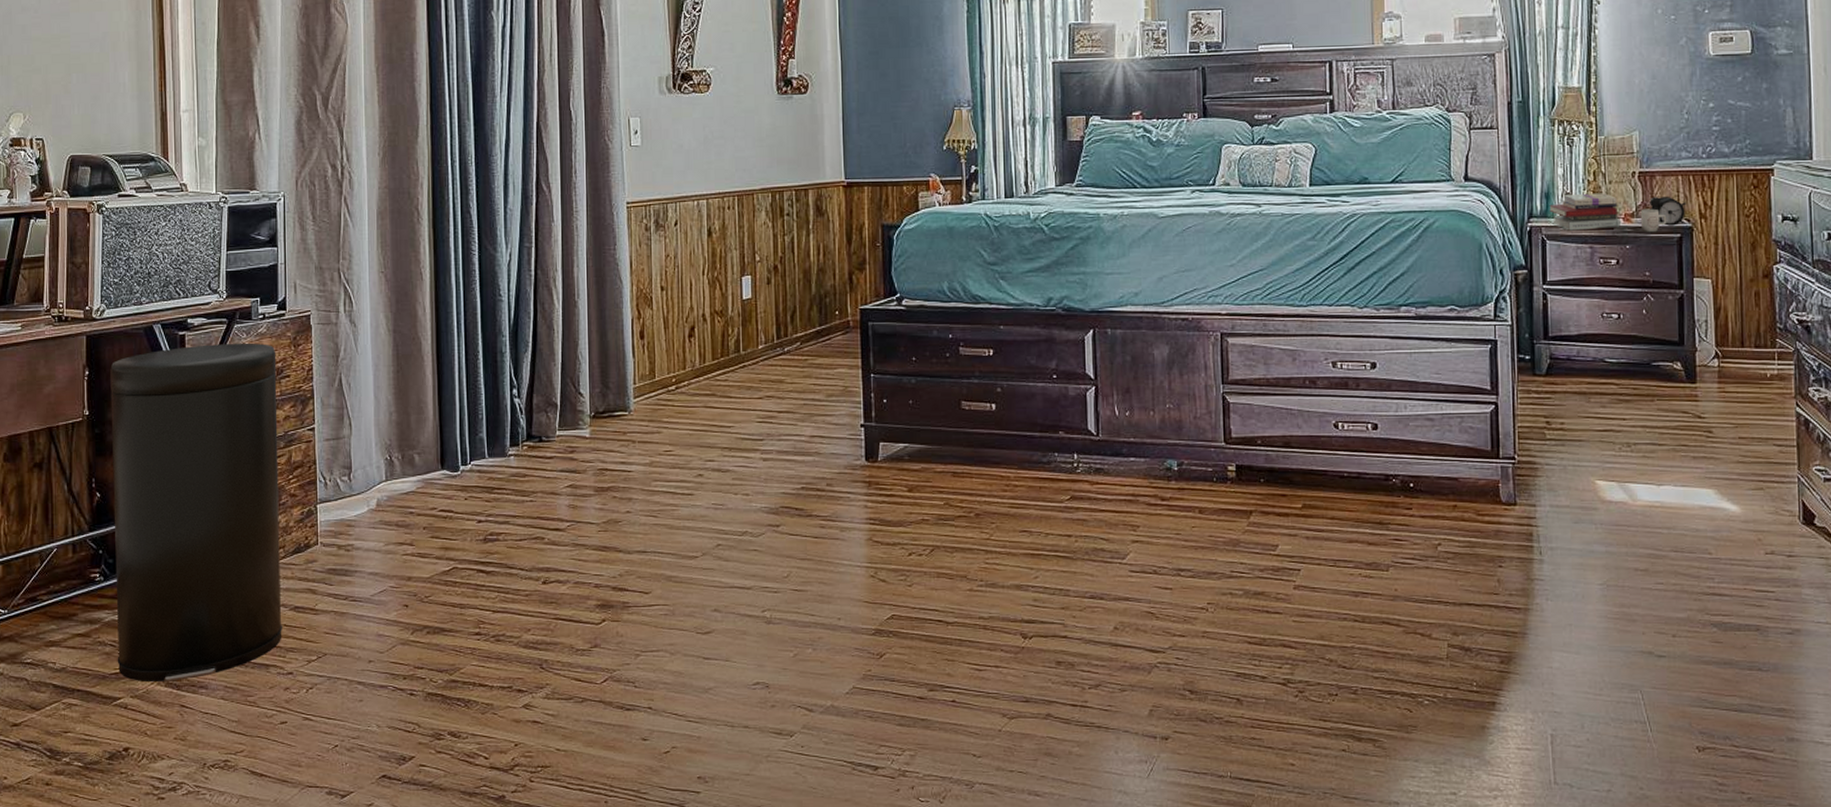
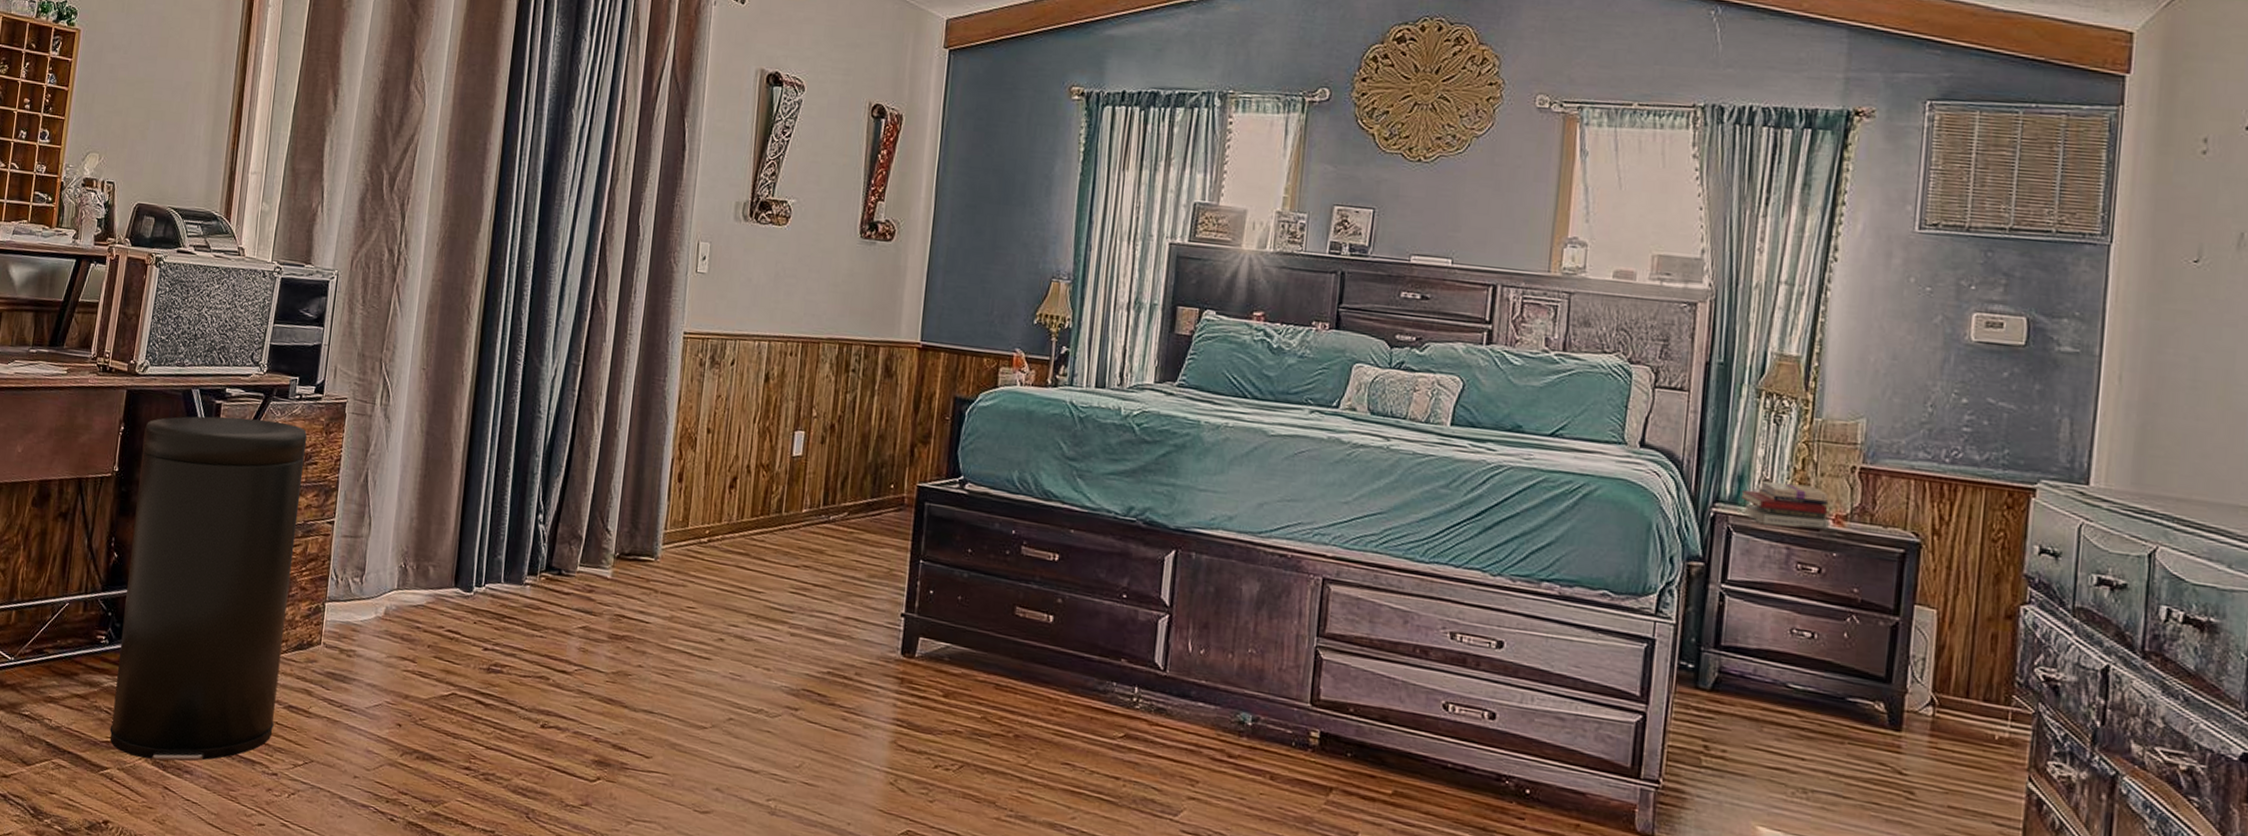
mug: present [1640,208,1667,232] -> none [1854,512,1890,543]
alarm clock: present [1649,196,1687,226] -> none [1869,500,1917,539]

